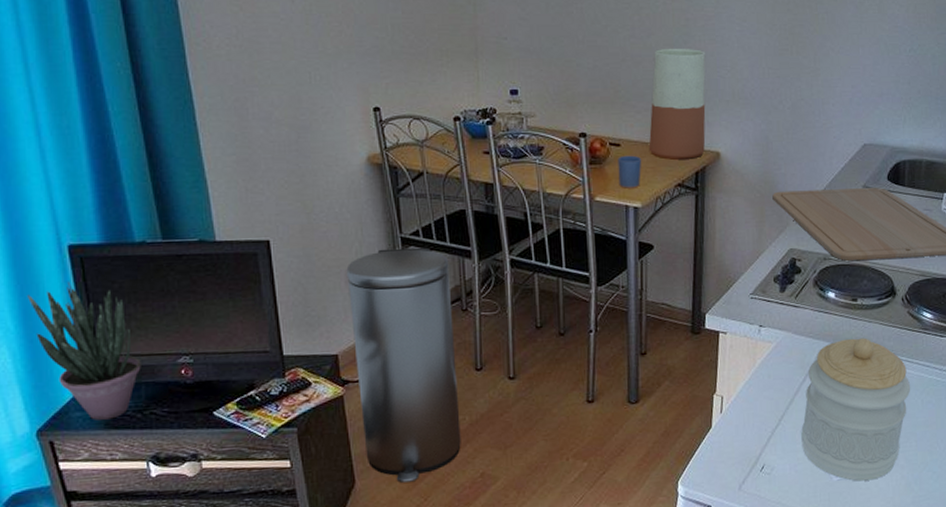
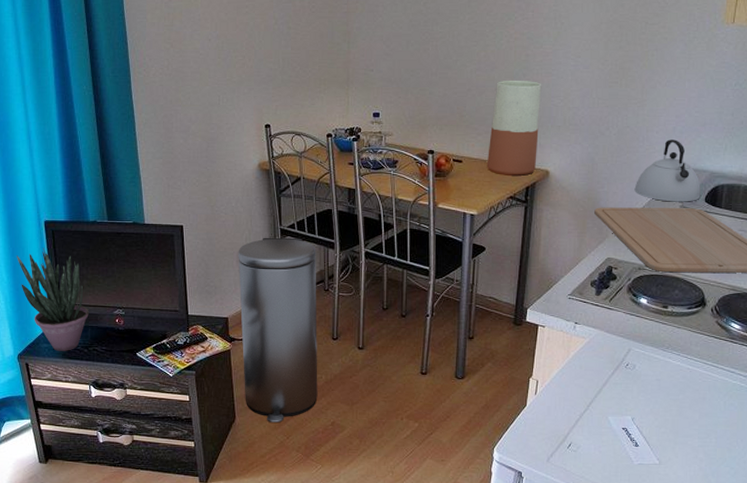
mug: present [618,155,642,189] -> none [459,170,480,198]
jar: present [800,337,911,482] -> none [606,341,715,468]
kettle: none [813,112,883,182] -> present [634,139,701,202]

